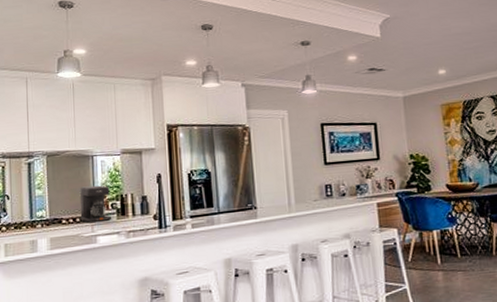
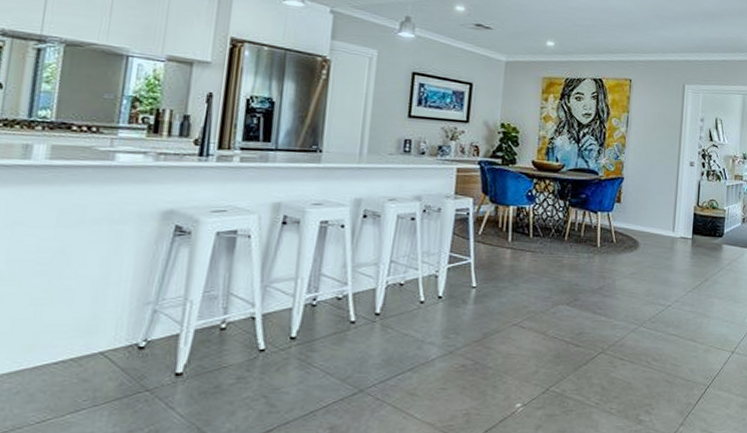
coffee maker: present [80,185,112,223] -> none [97,90,144,137]

